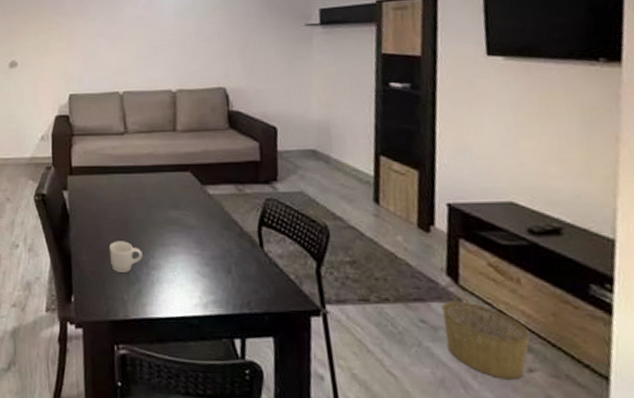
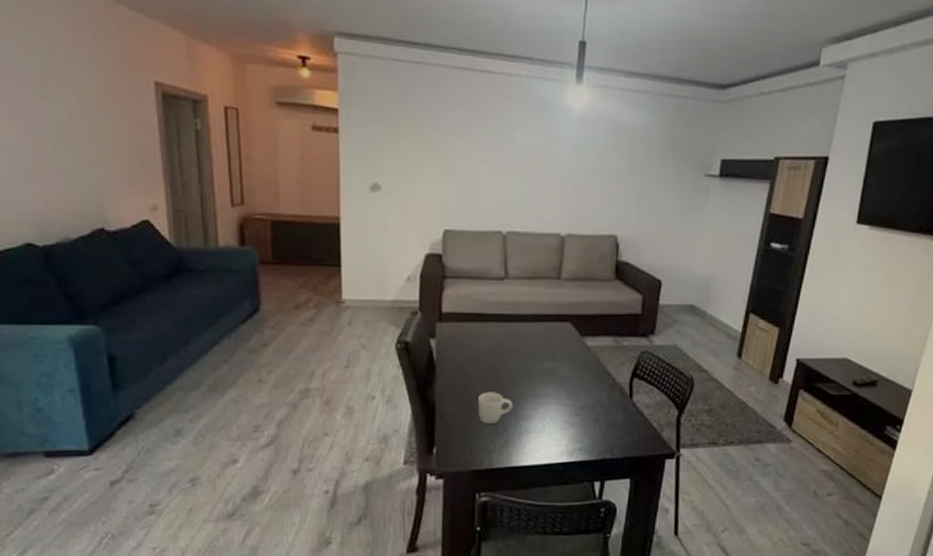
basket: present [441,294,530,380] -> none [772,436,835,503]

